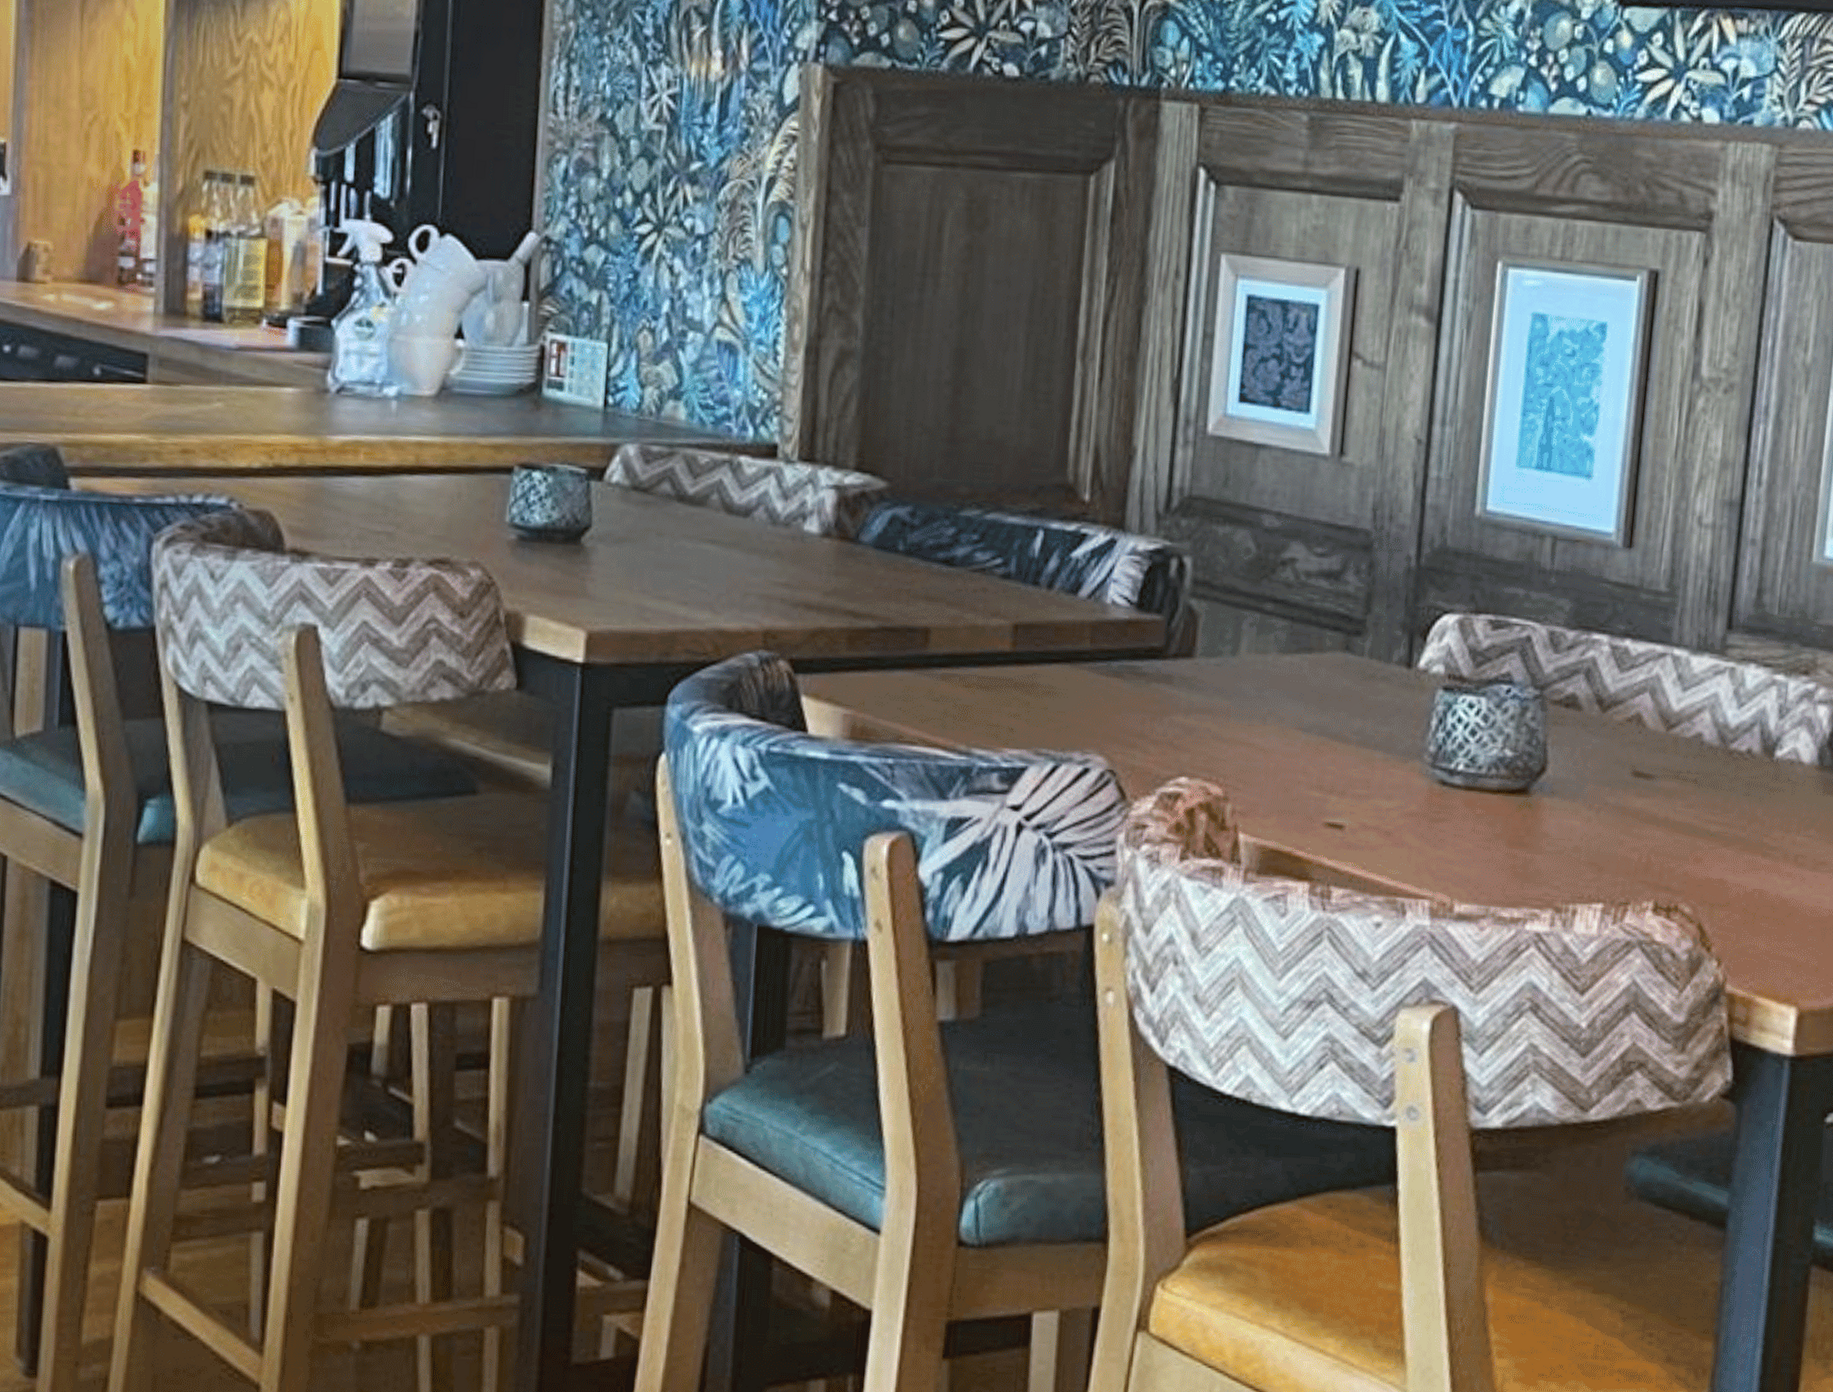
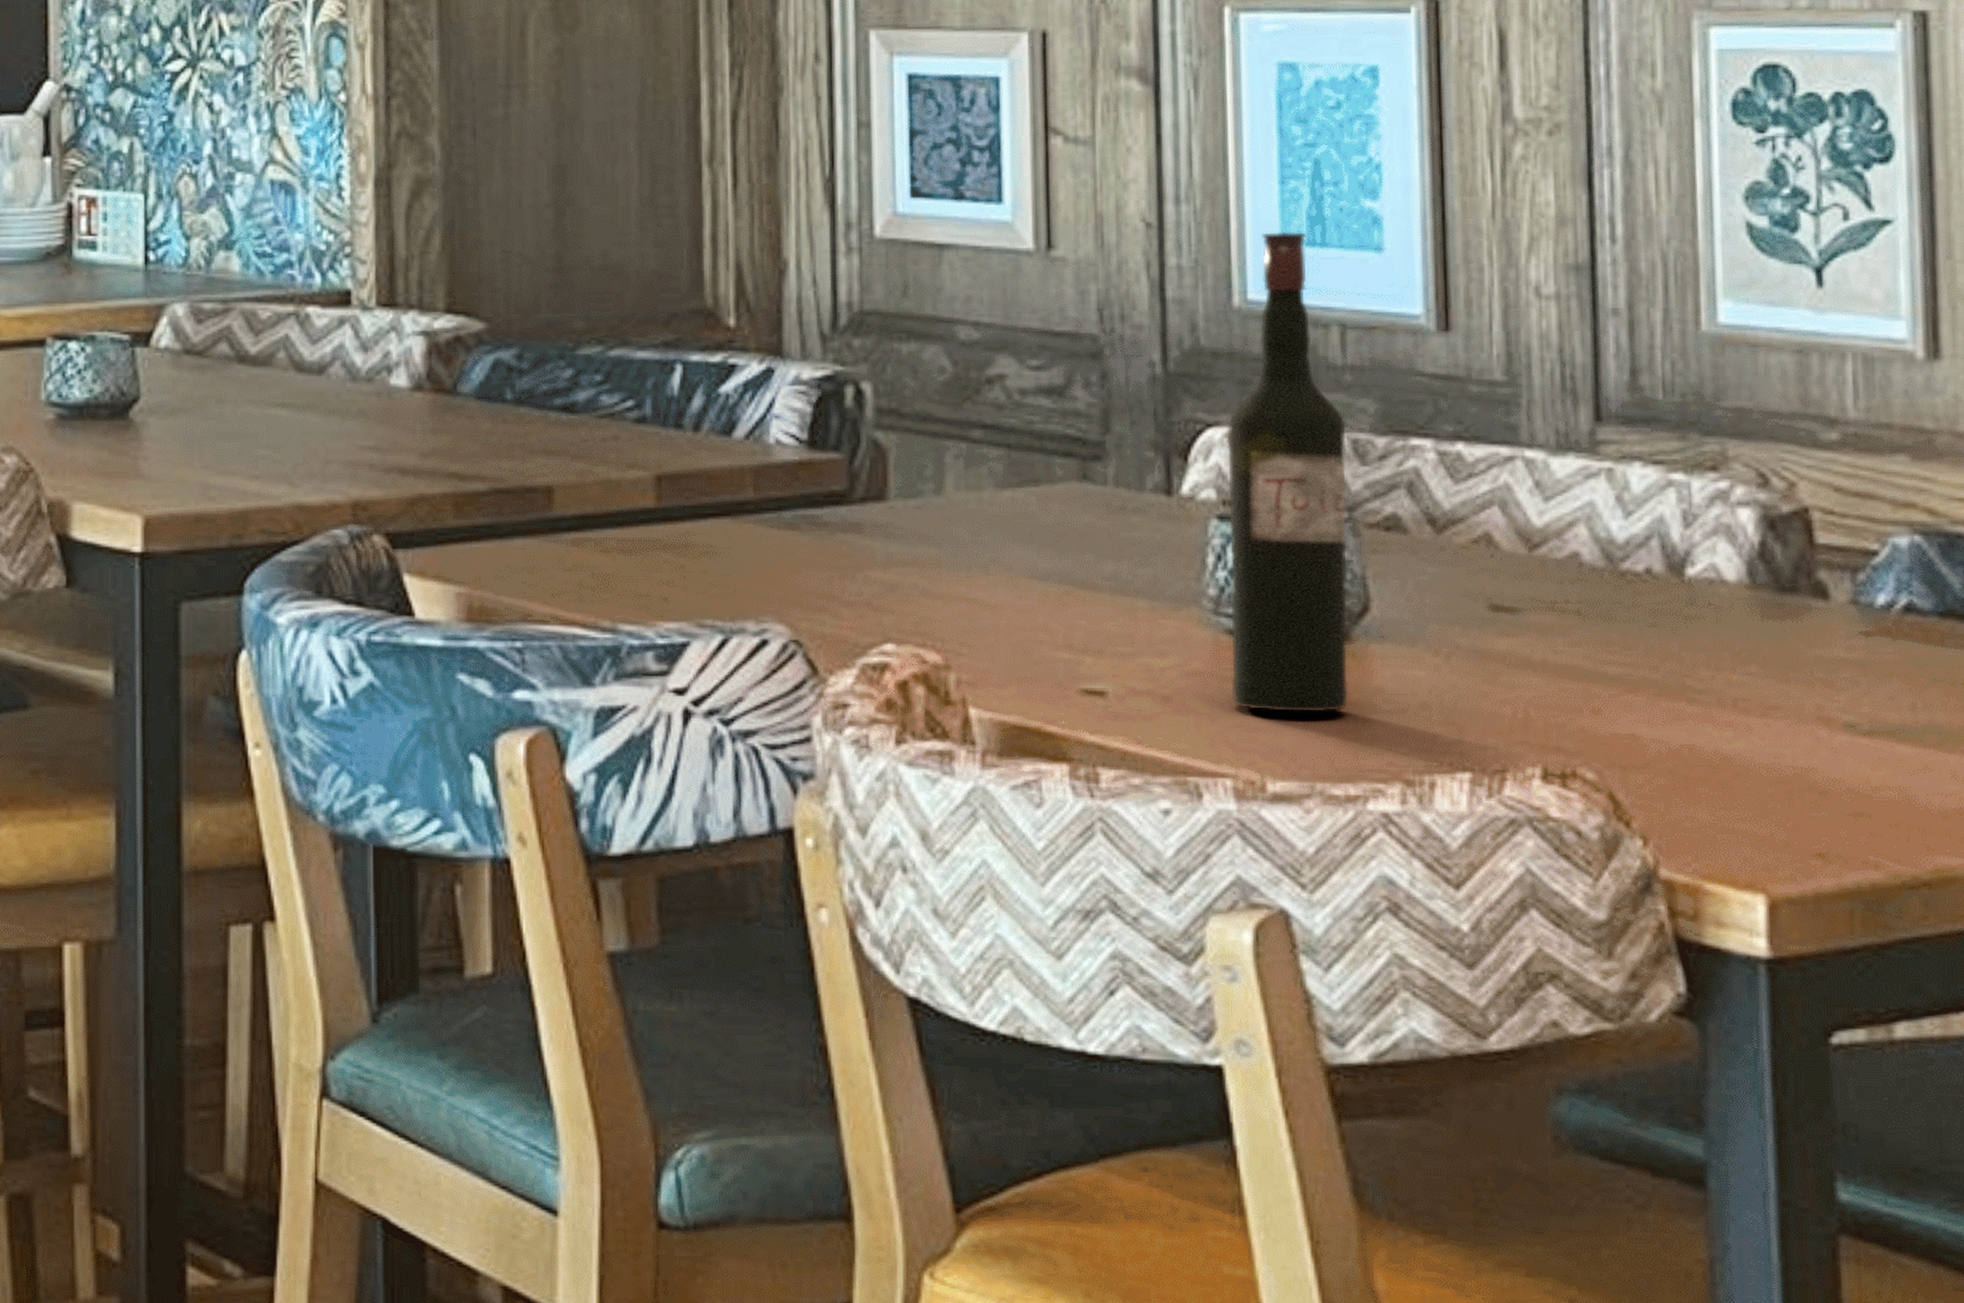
wine bottle: none [1436,455,1547,851] -> present [1227,231,1348,713]

